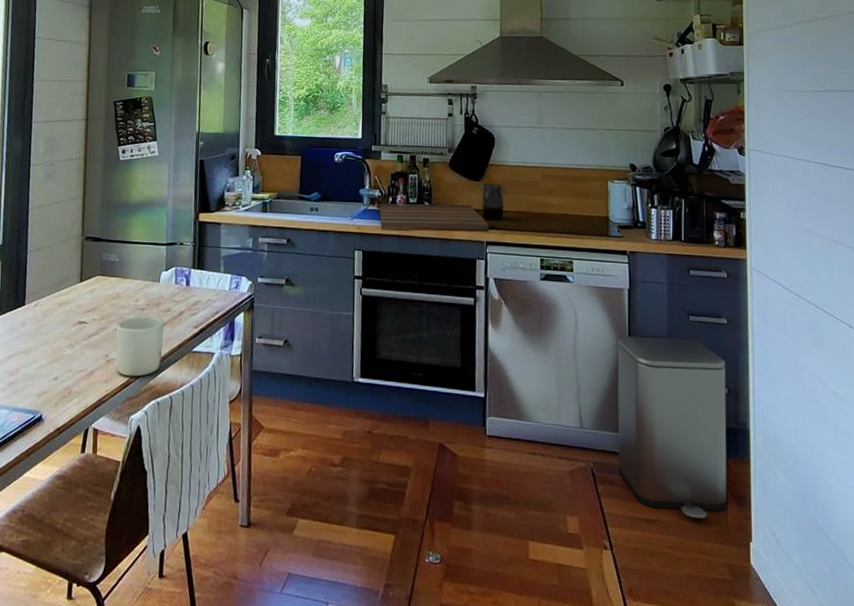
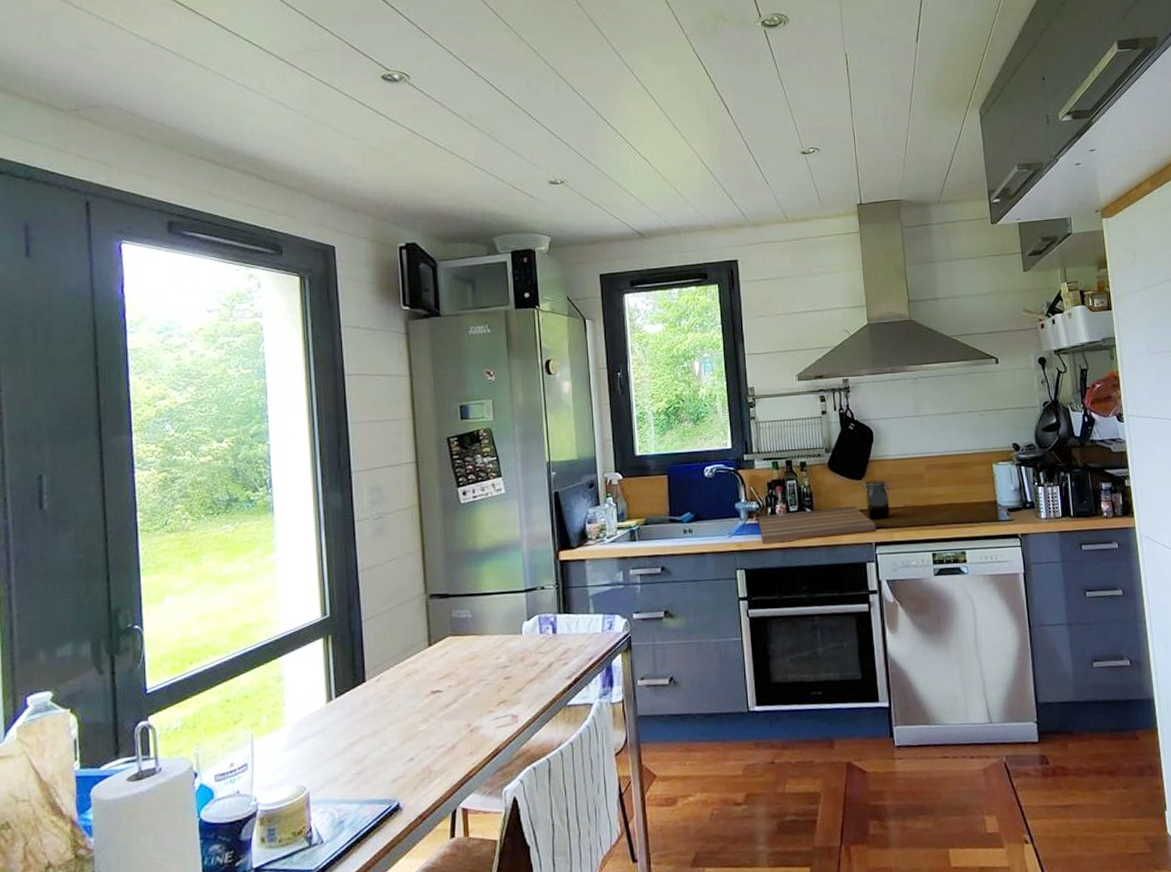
mug: present [115,315,164,378] -> none [477,673,533,745]
pedal bin: present [617,335,727,519] -> none [1018,615,1139,797]

